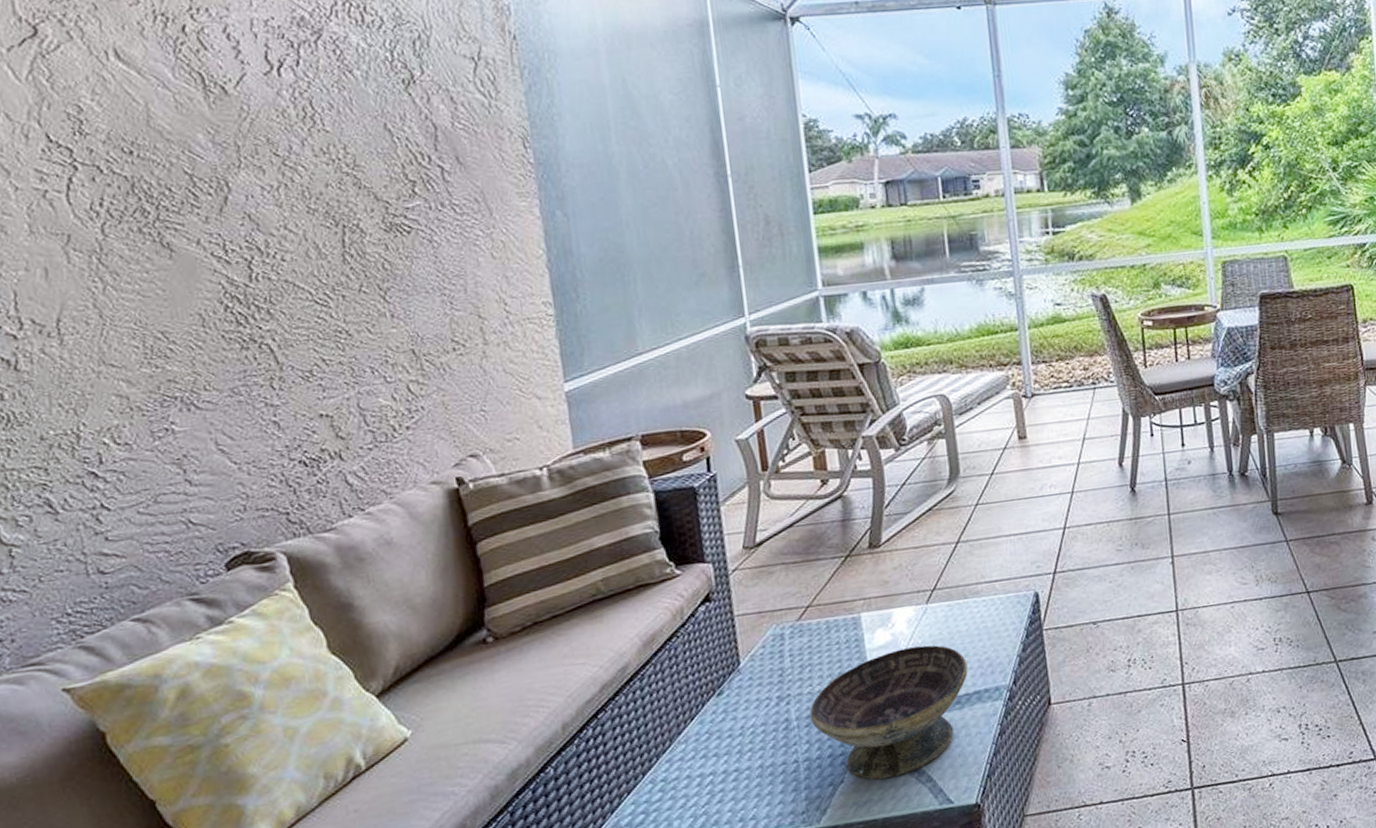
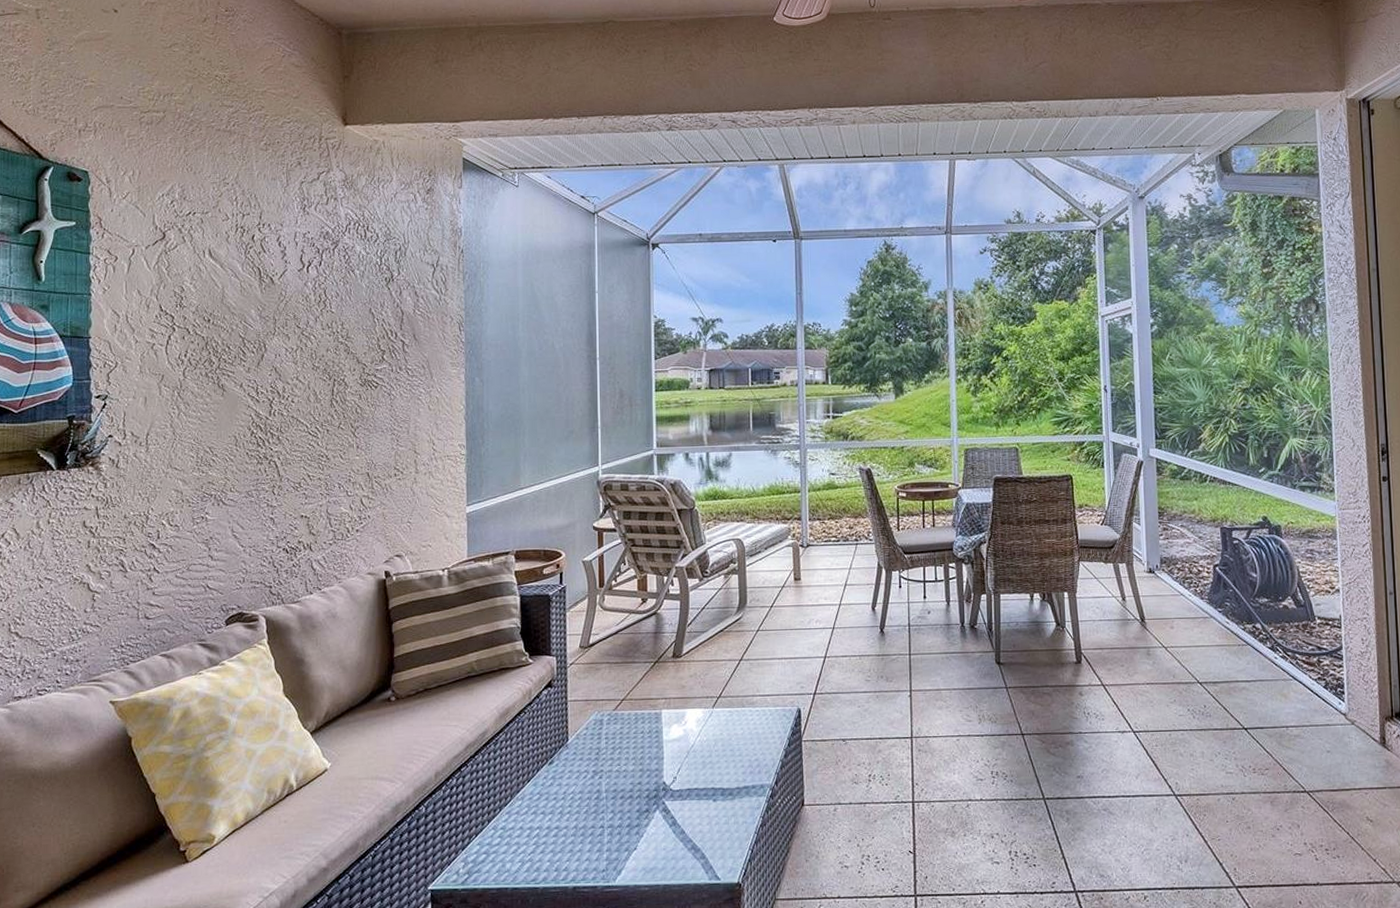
decorative bowl: present [810,645,968,780] -> none [616,743,740,852]

